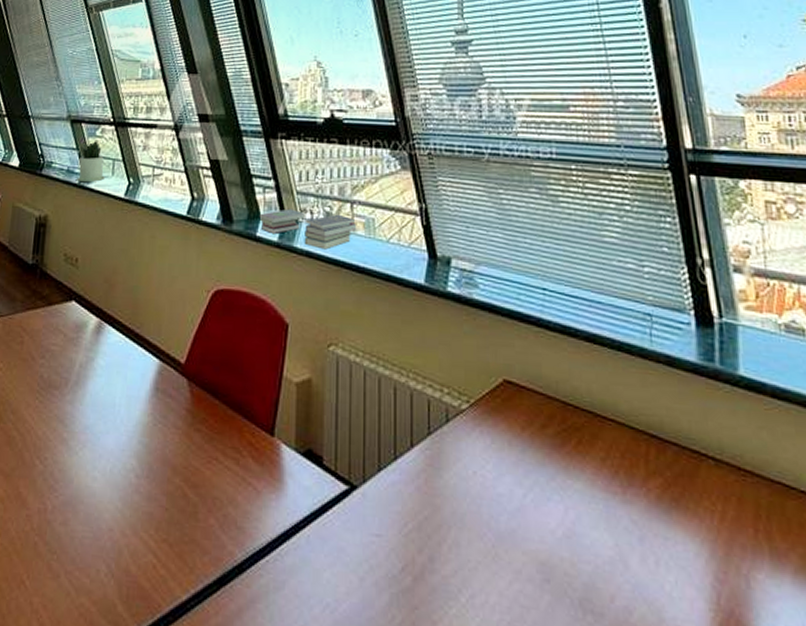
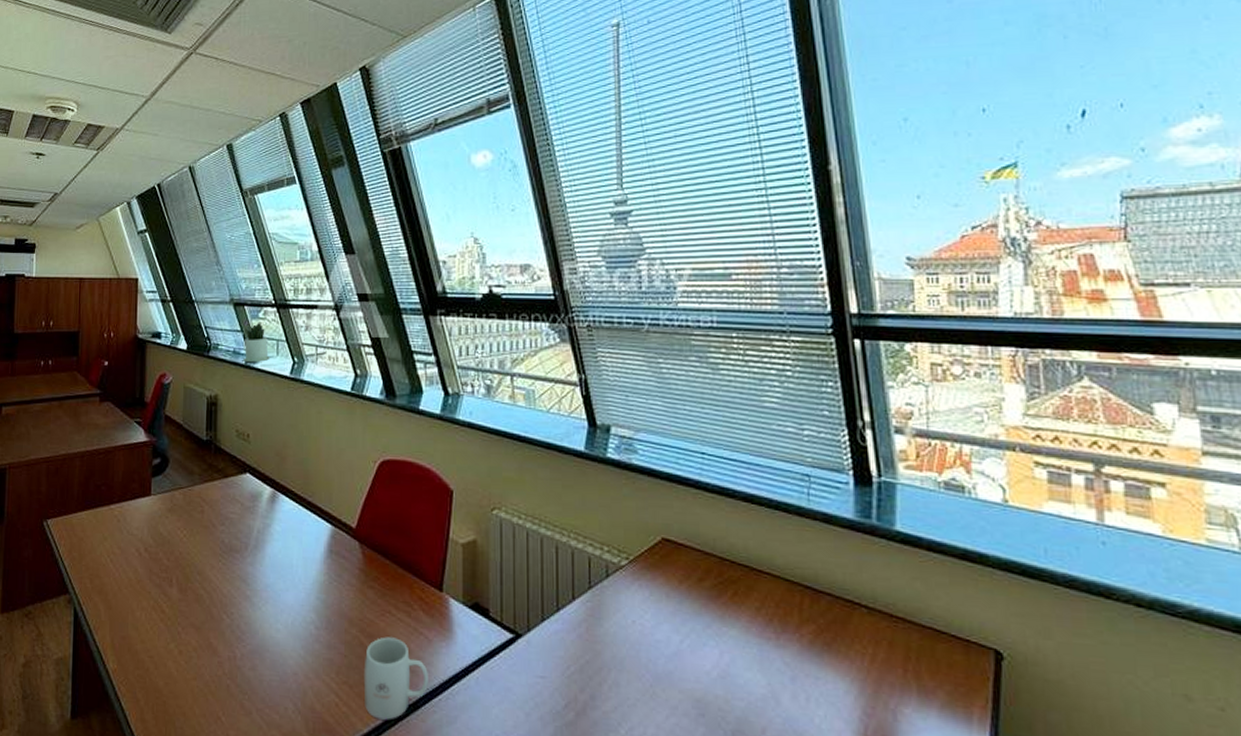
mug: none [184,487,256,586] -> present [363,637,428,720]
books: present [259,208,305,235] -> none [421,382,466,408]
books: present [304,214,357,250] -> none [466,386,518,421]

